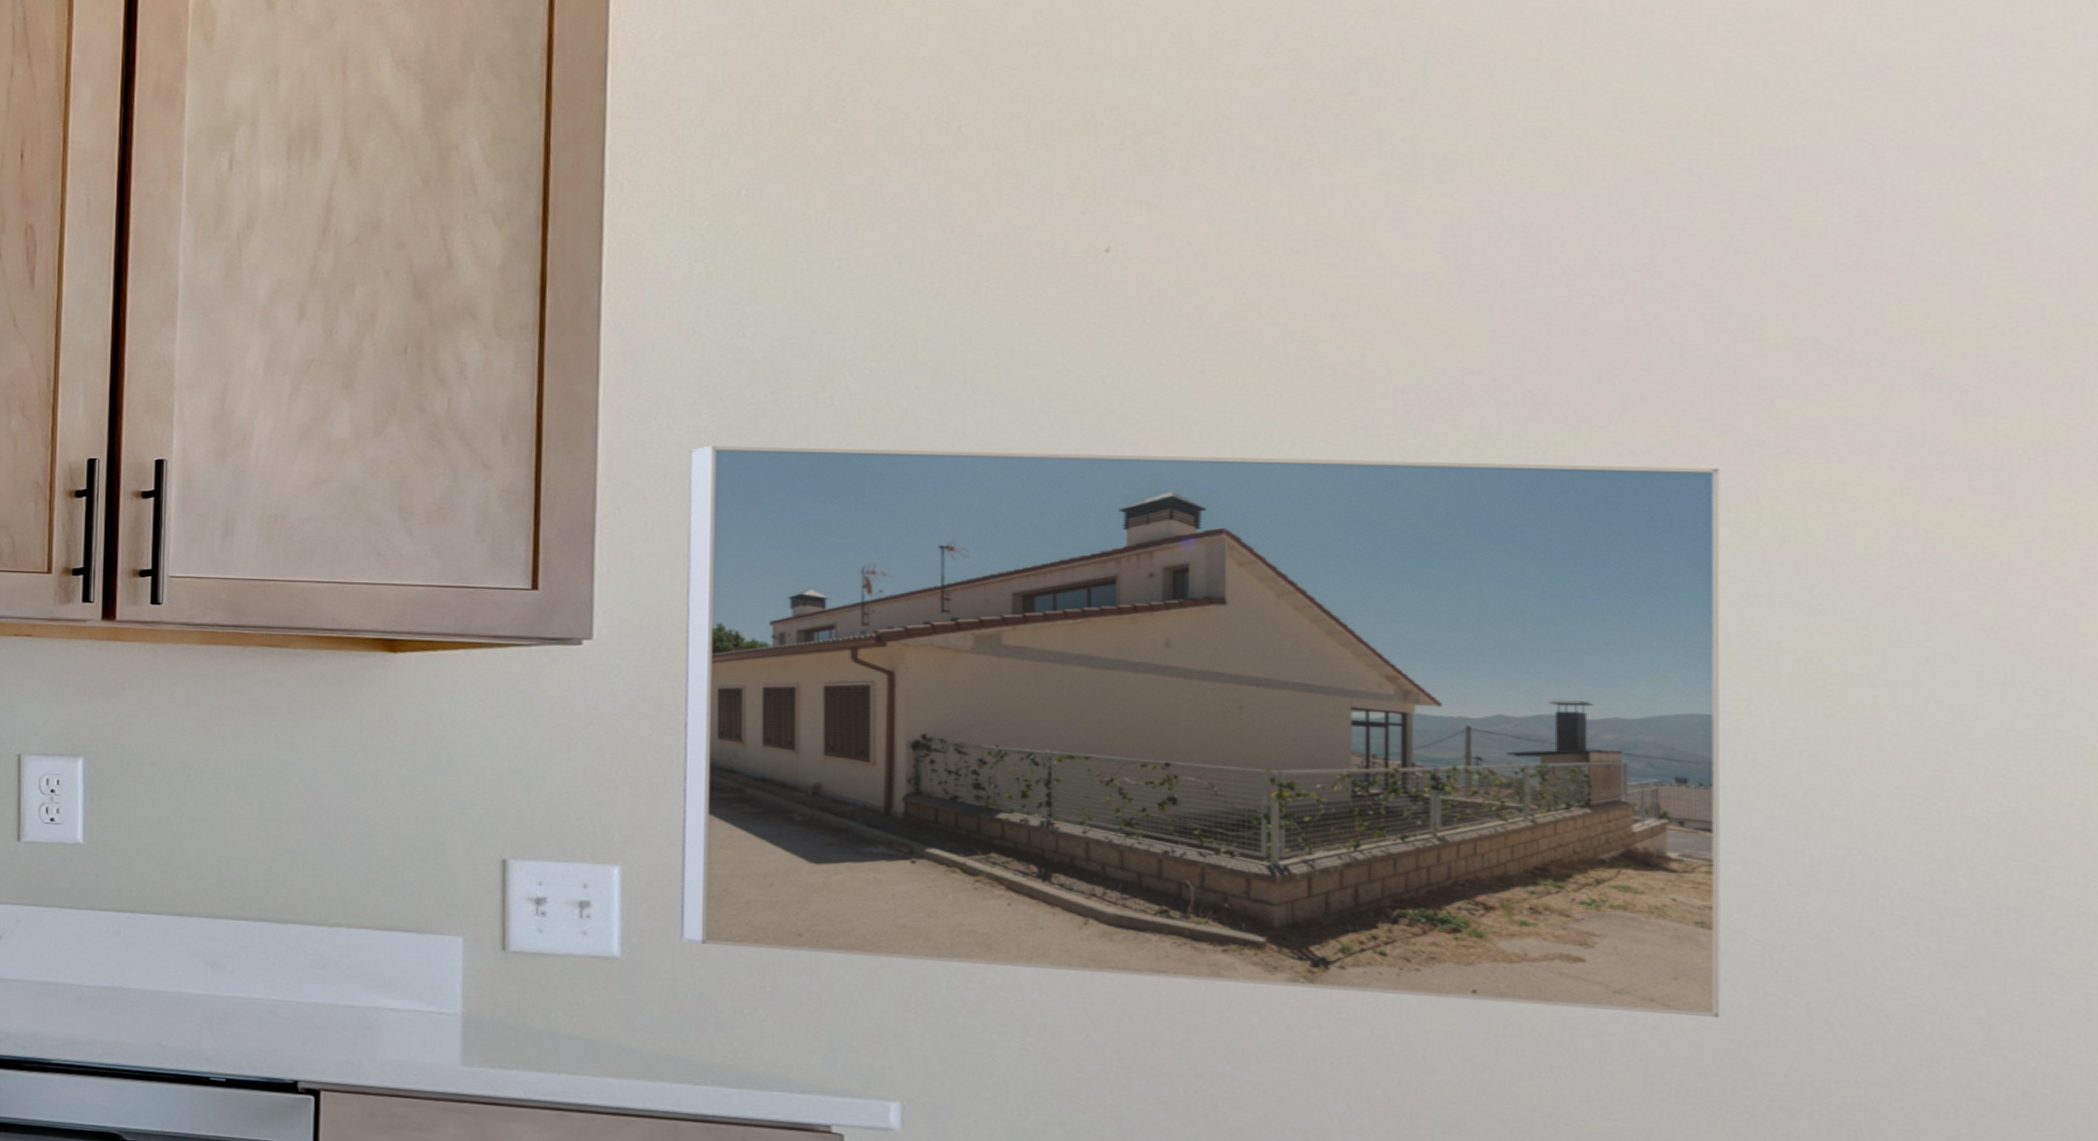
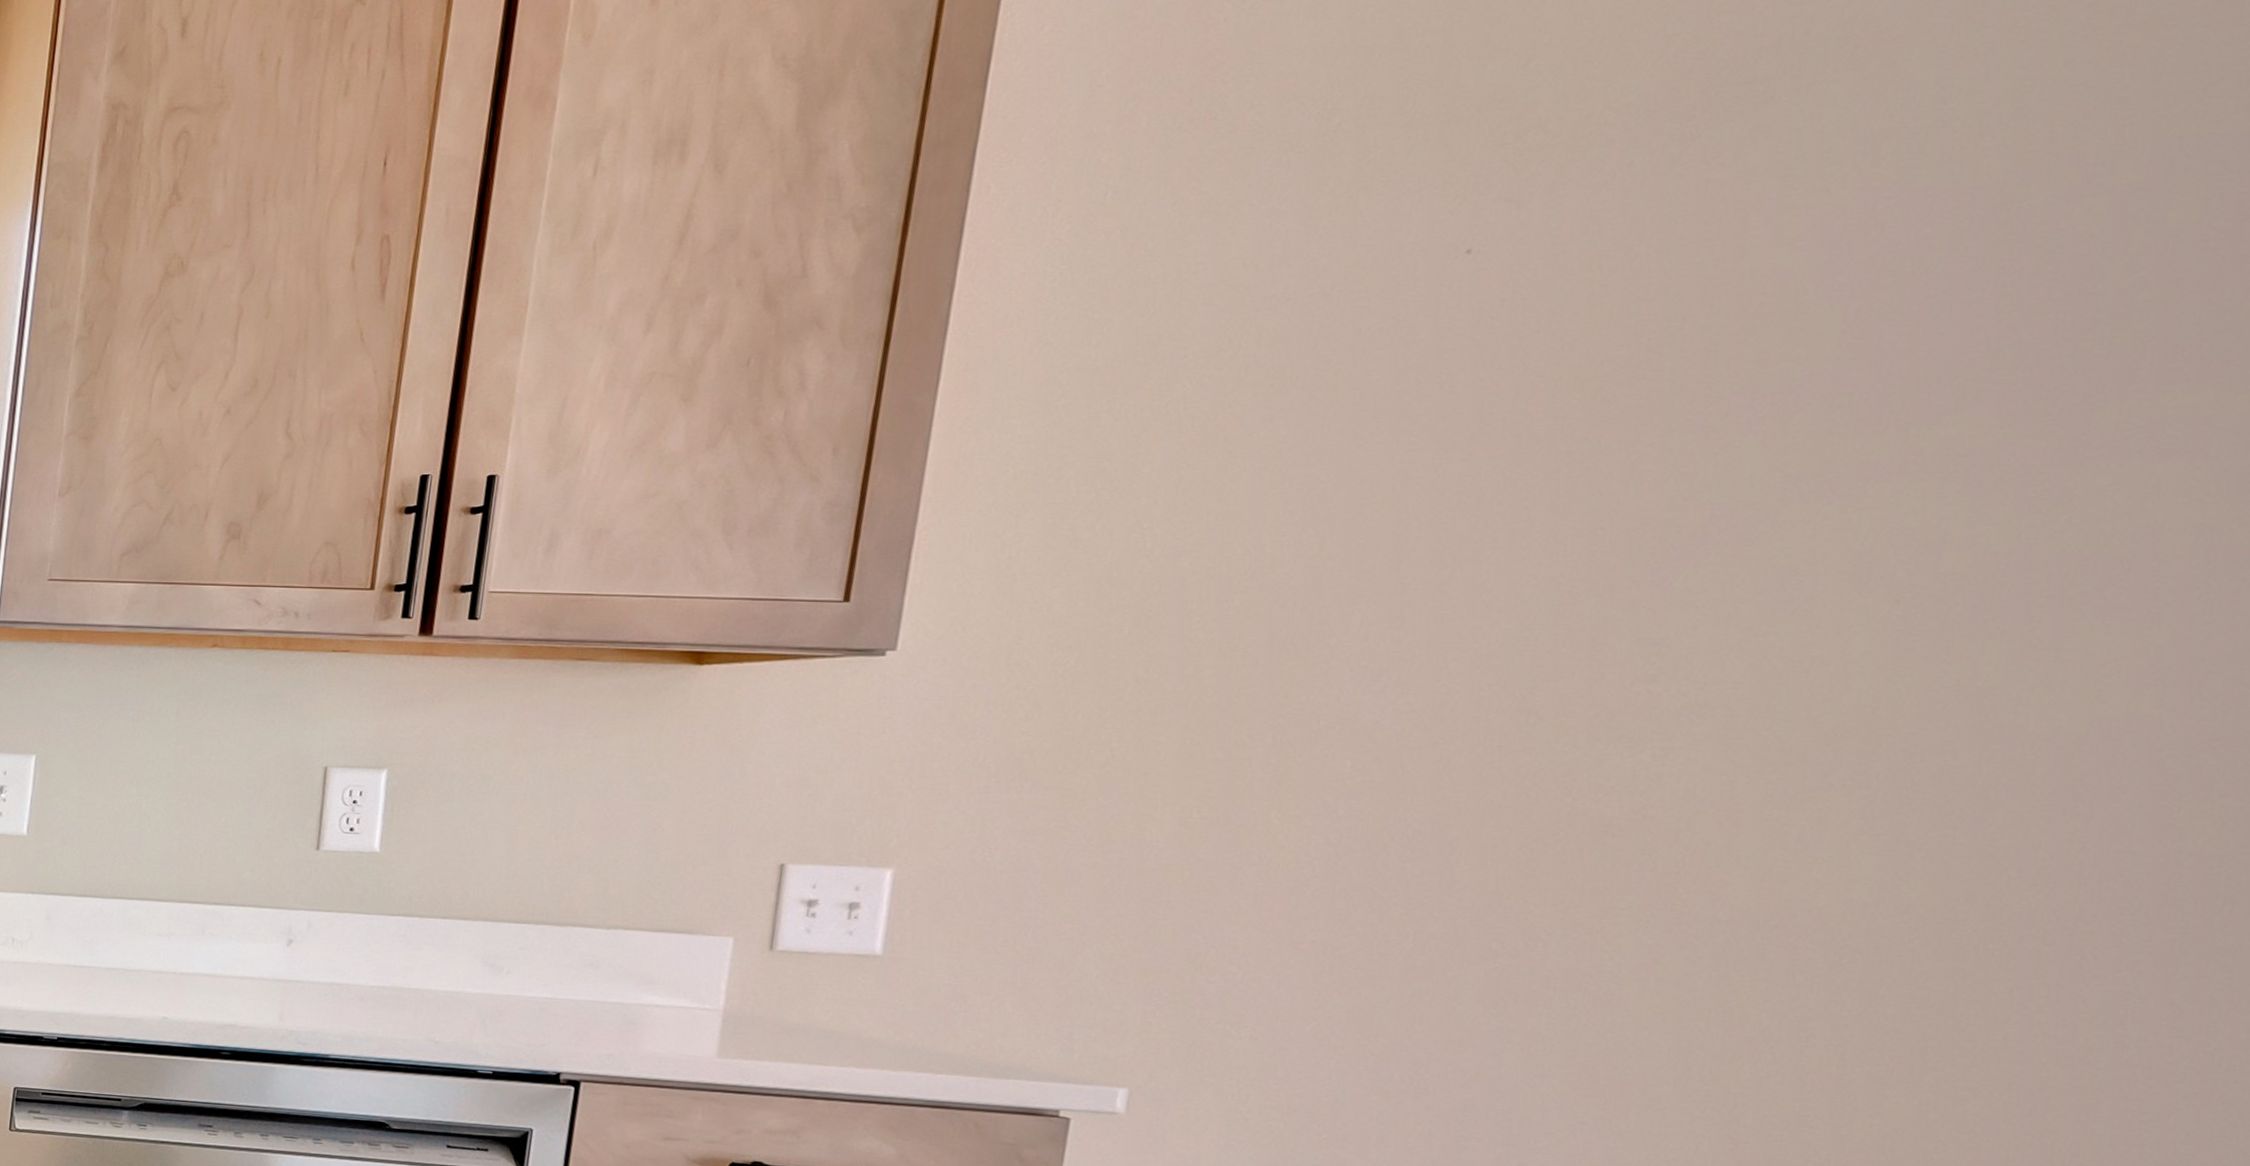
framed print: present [680,445,1721,1017] -> none [941,456,2040,1004]

